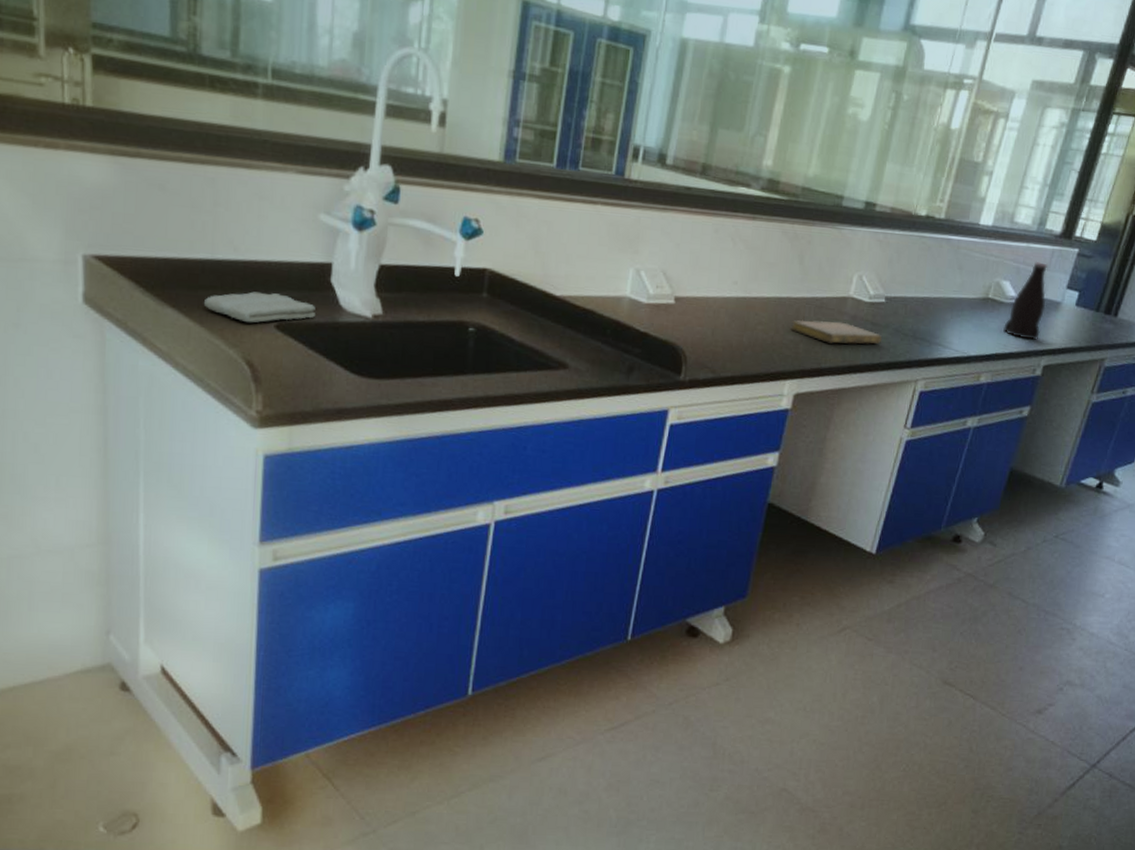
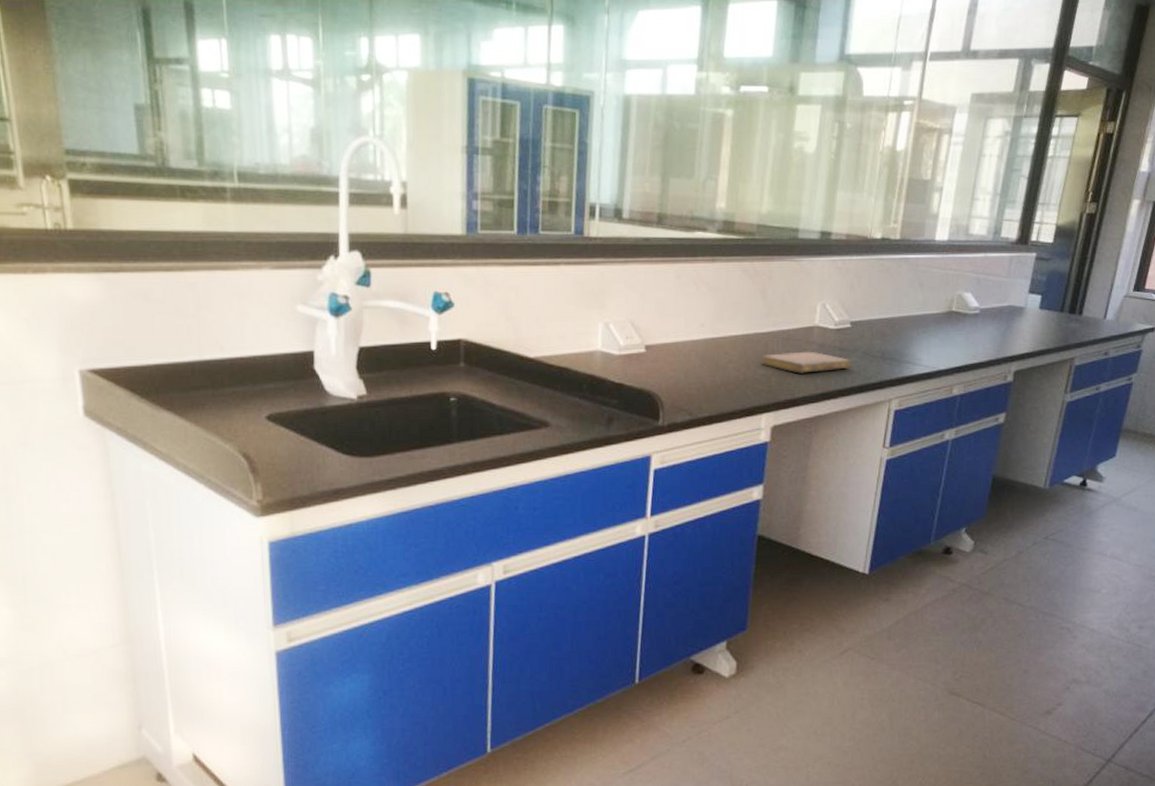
washcloth: present [203,291,316,323] -> none [196,386,303,417]
bottle: present [1002,262,1048,340] -> none [969,270,1010,348]

